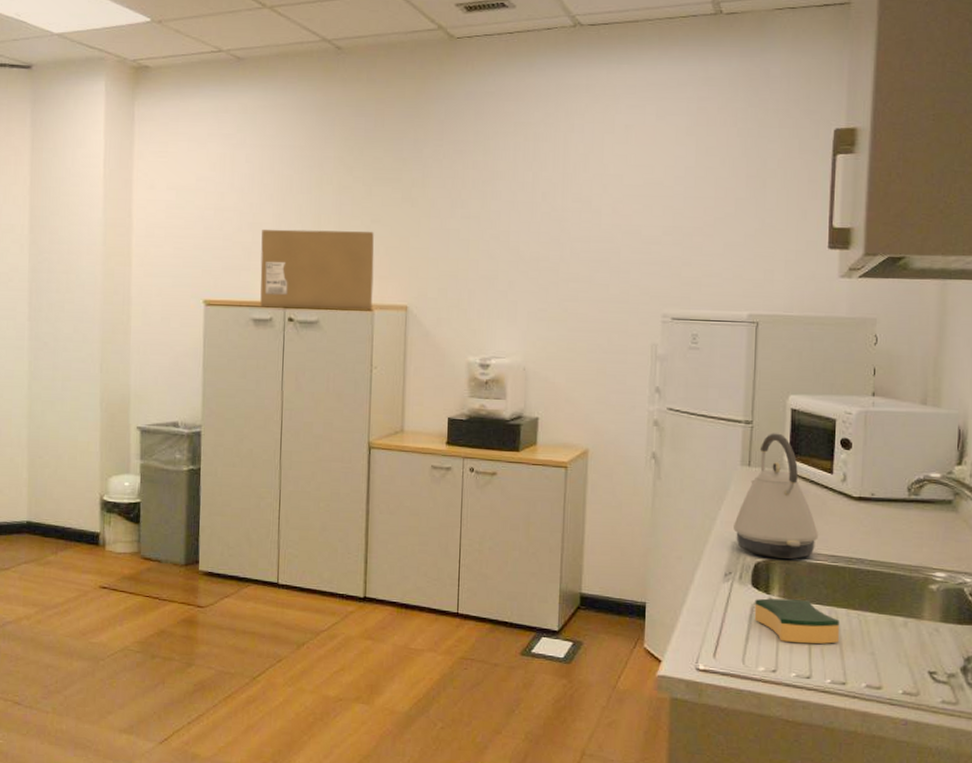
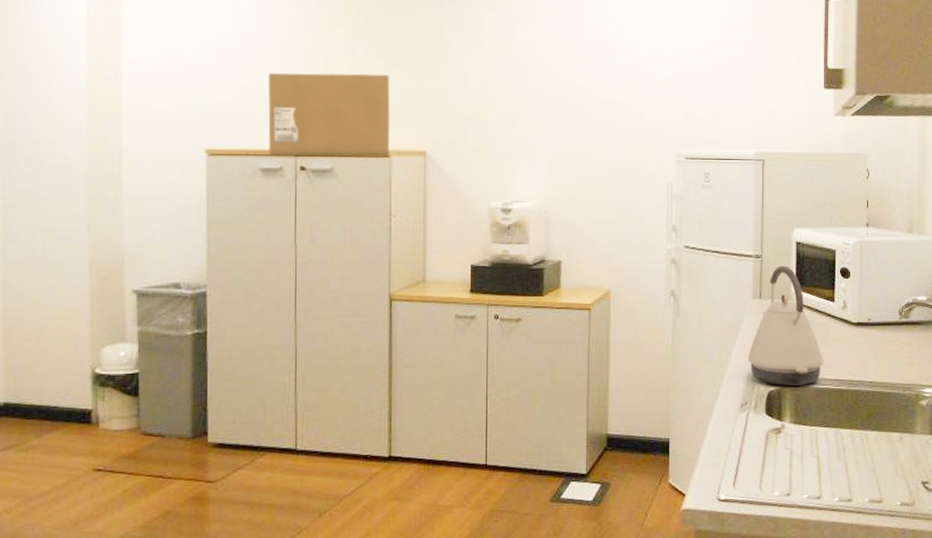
sponge: present [754,598,839,645] -> none [769,424,844,466]

